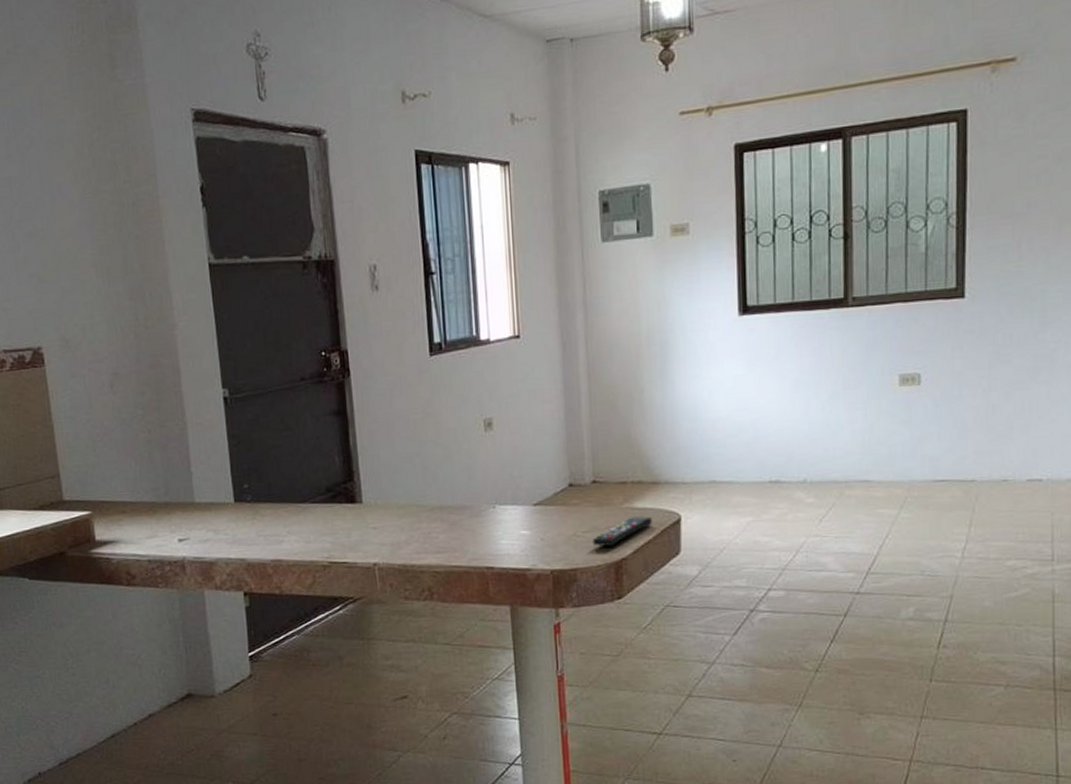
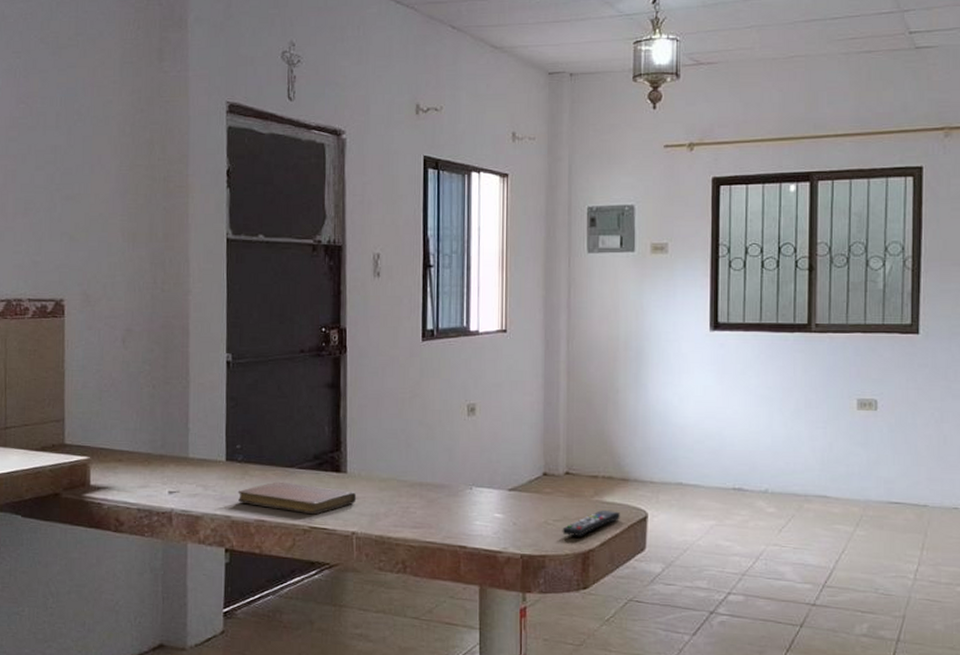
notebook: none [250,518,375,550] -> present [237,481,357,515]

